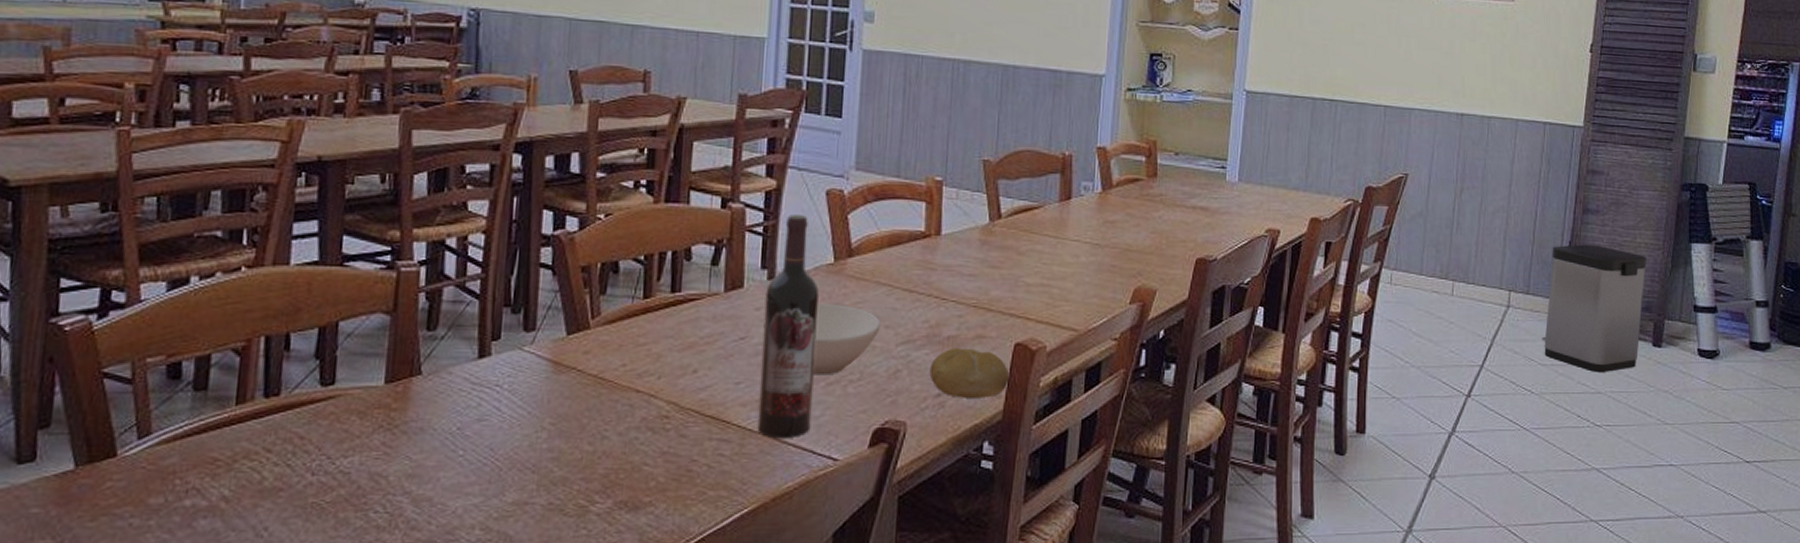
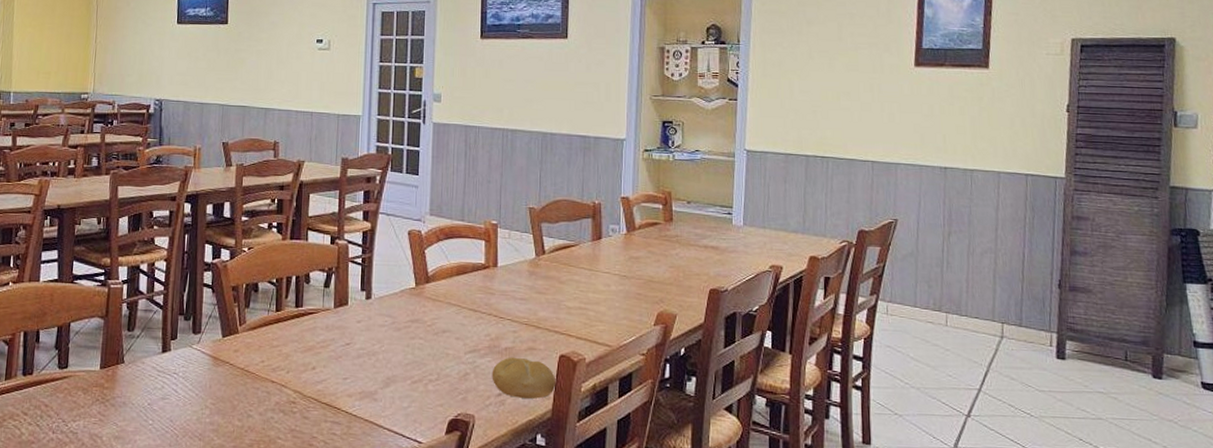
wine bottle: present [757,215,819,437] -> none [360,249,404,423]
bowl: present [762,303,881,376] -> none [362,318,452,375]
pedal bin: present [1541,244,1646,372] -> none [1037,282,1140,400]

